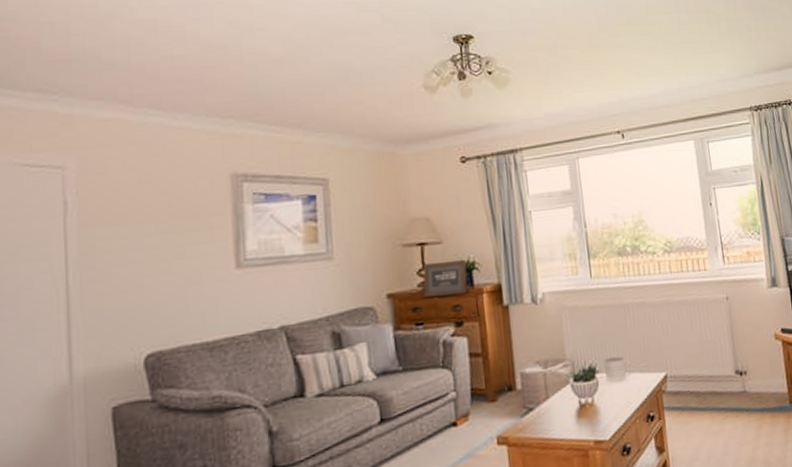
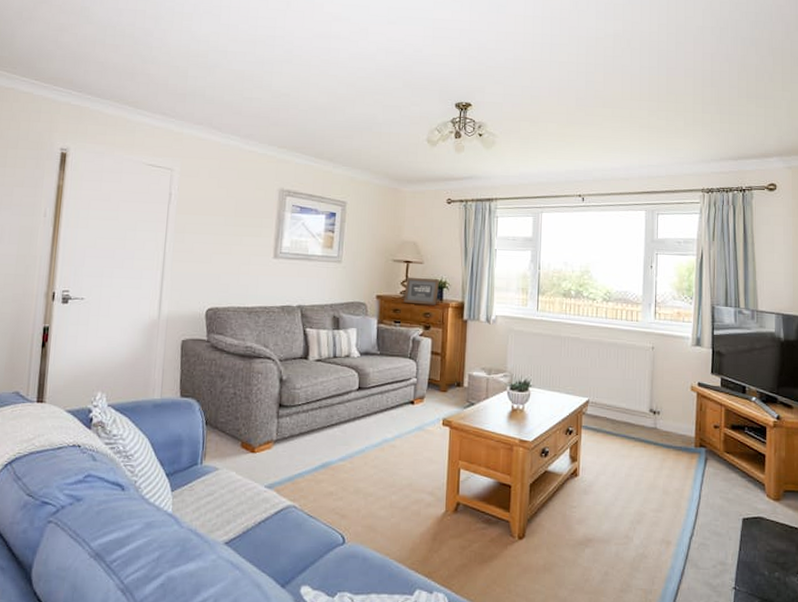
mug: present [604,356,633,383] -> none [537,376,561,399]

